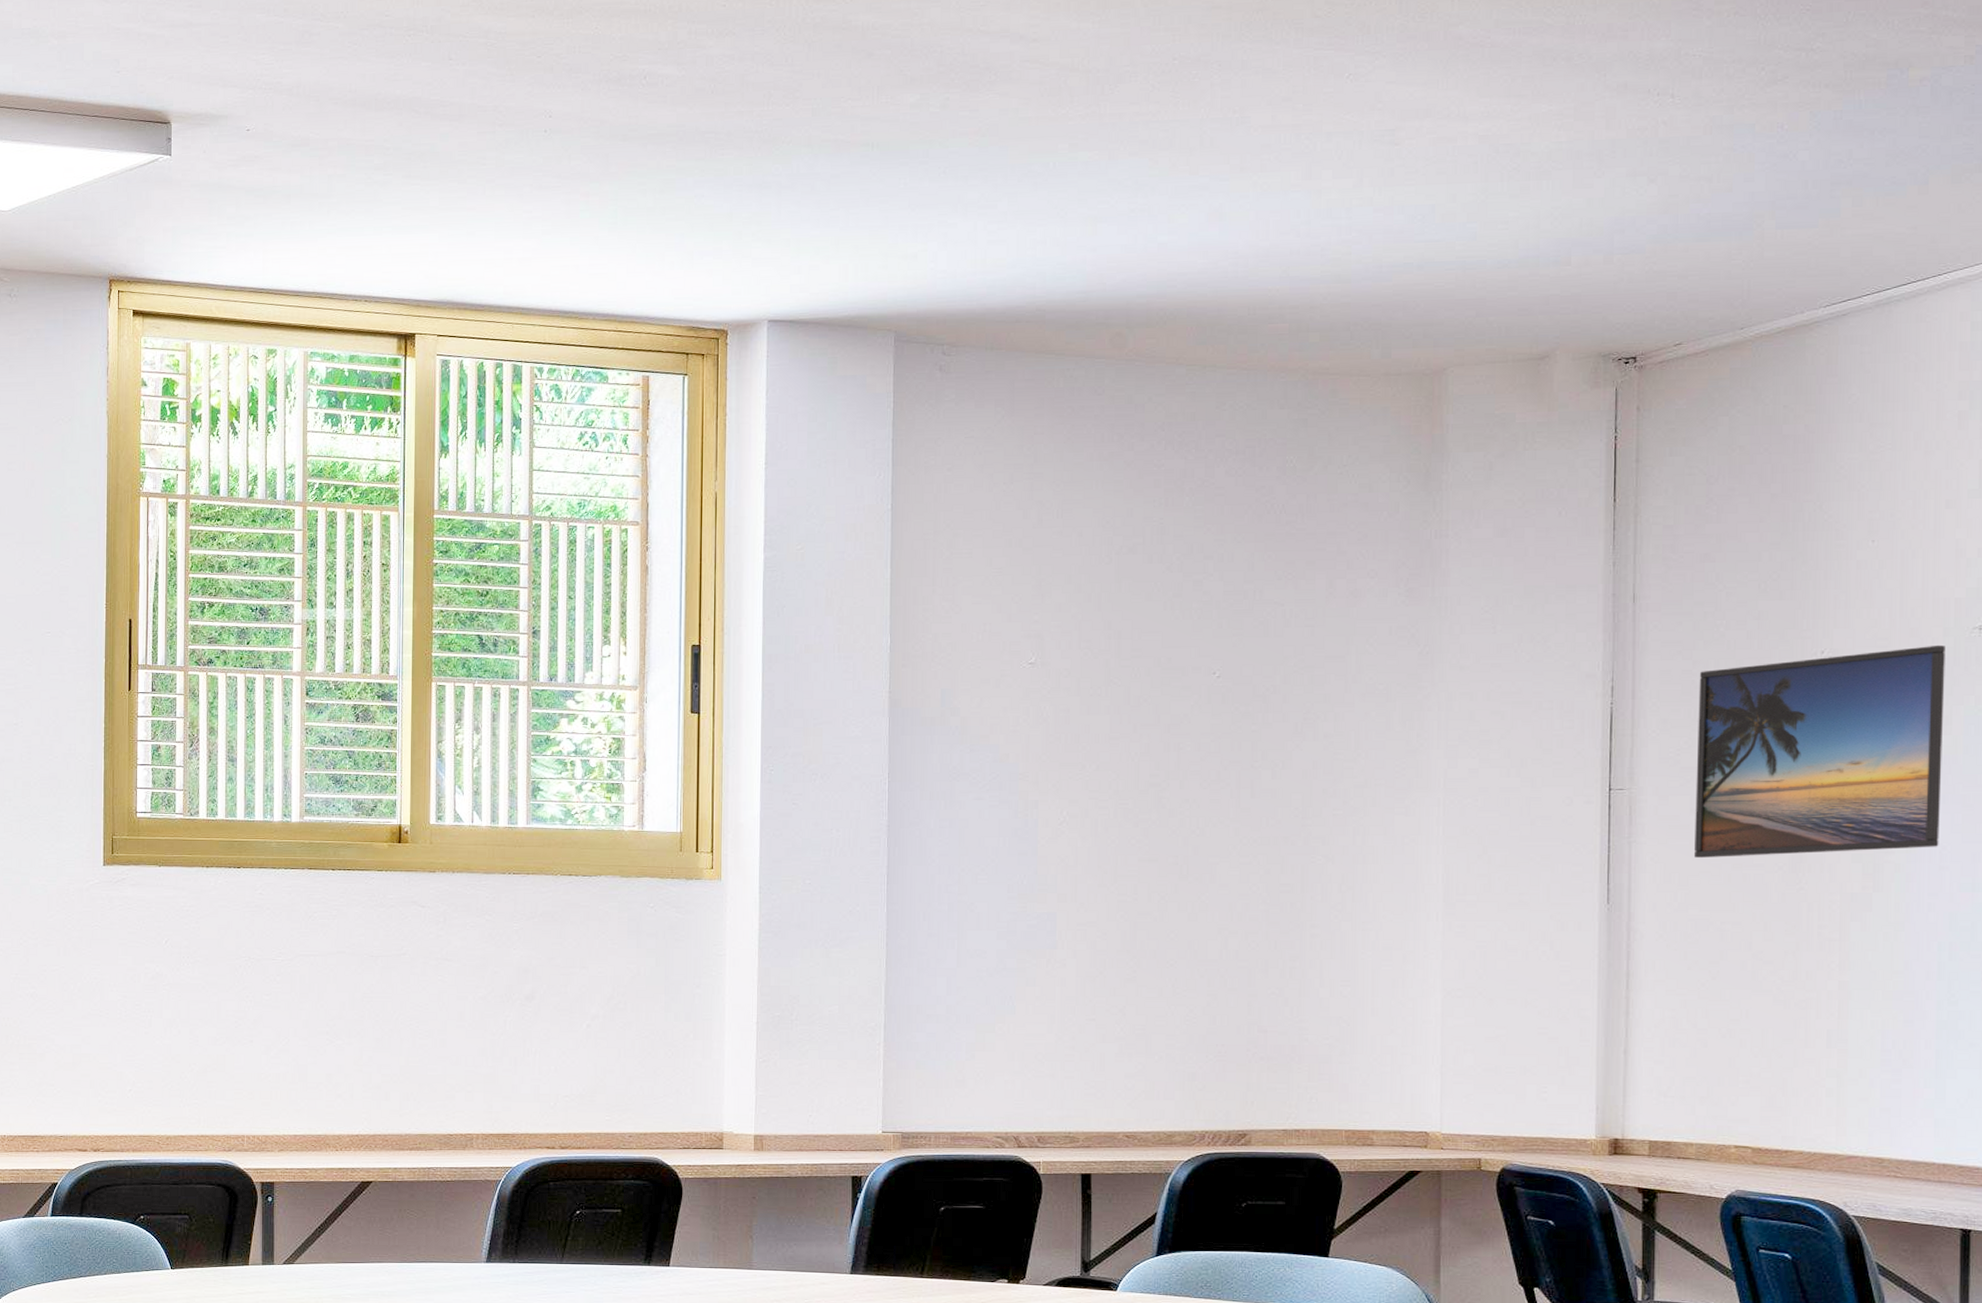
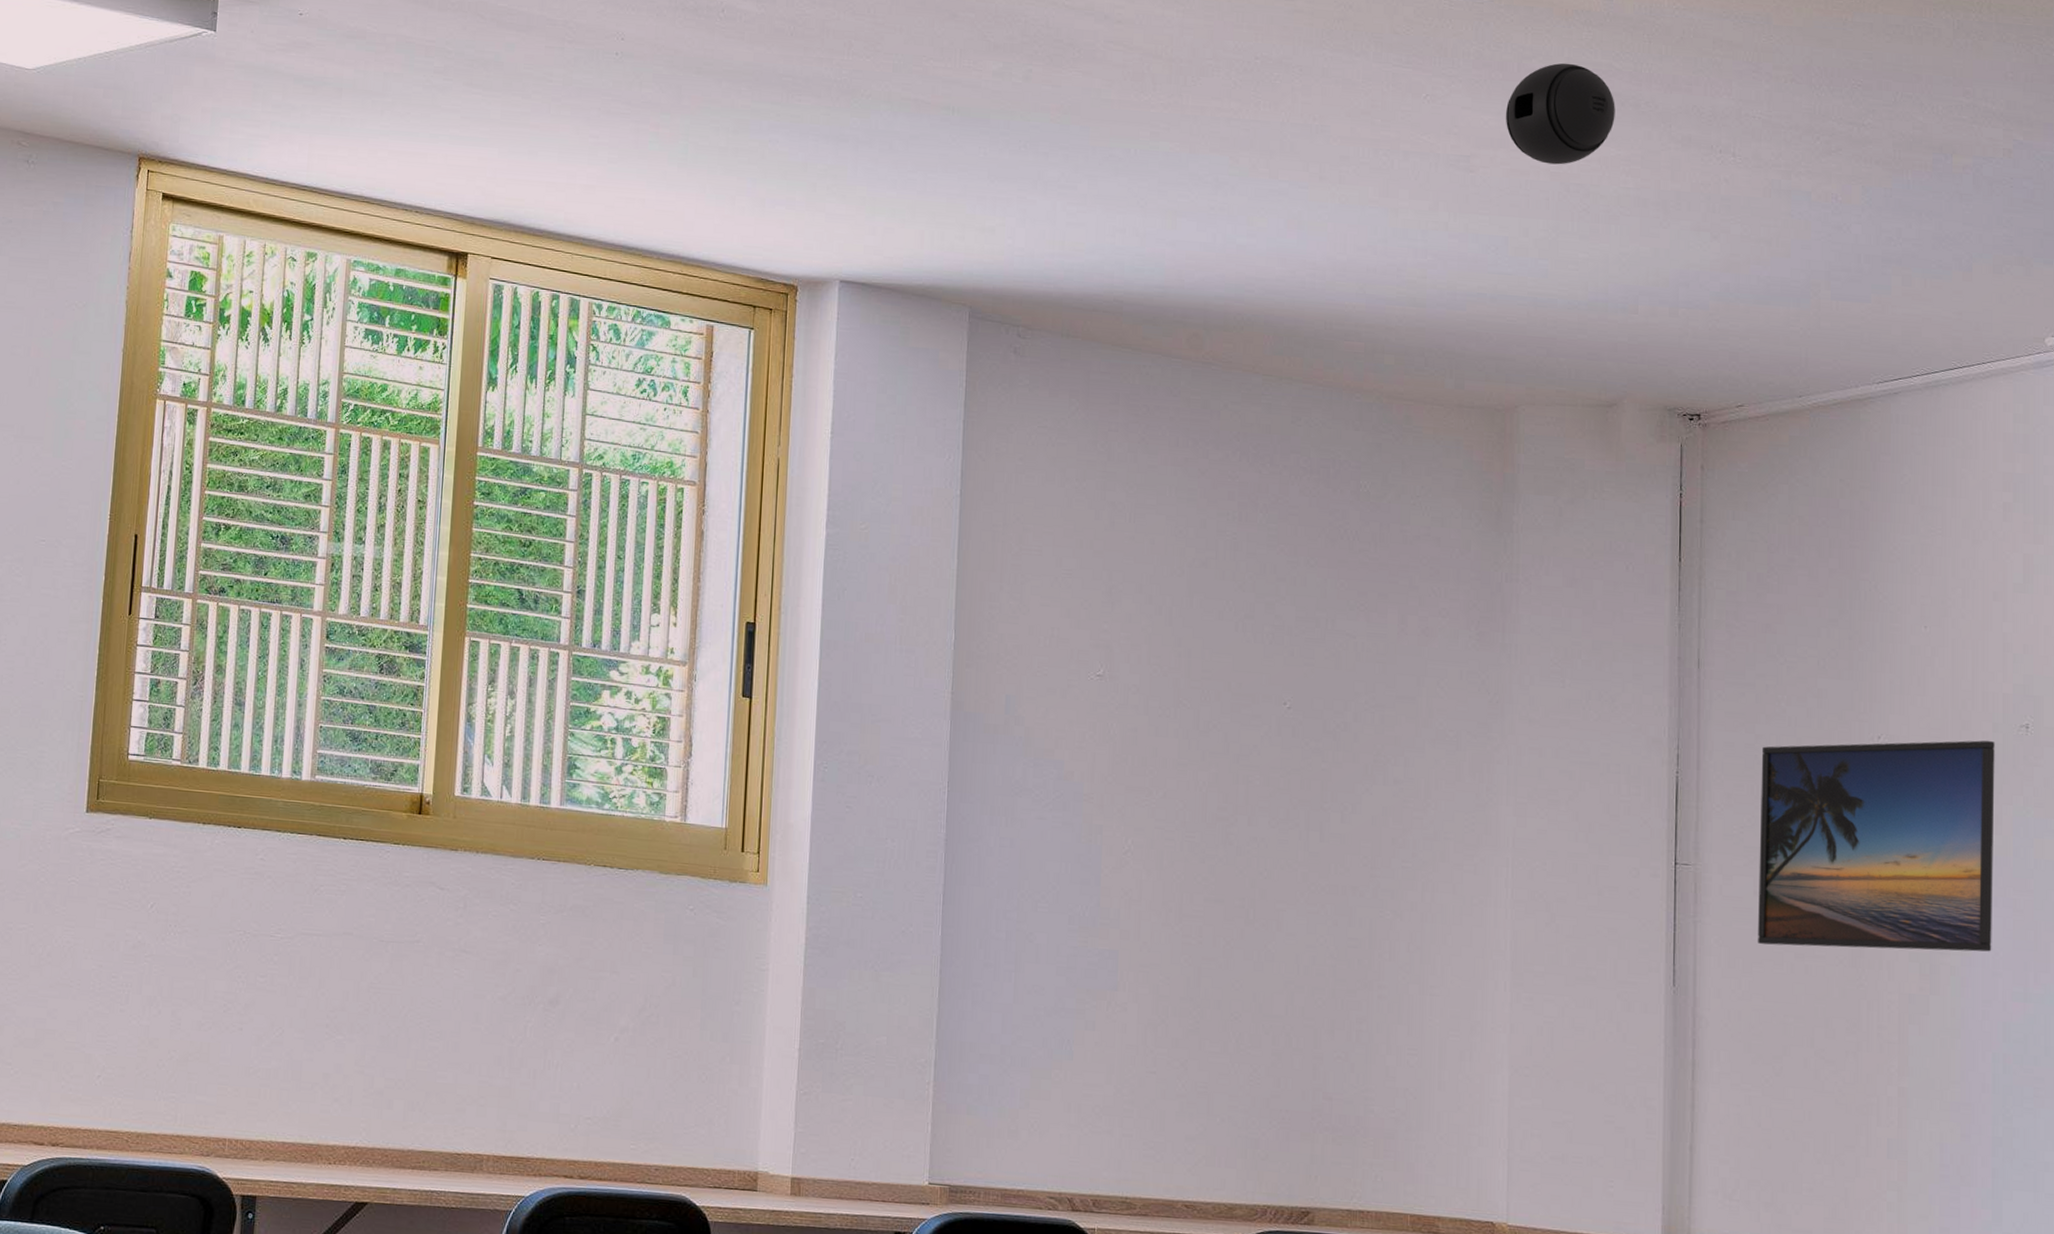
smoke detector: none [1431,25,1547,128] -> present [1505,63,1615,165]

